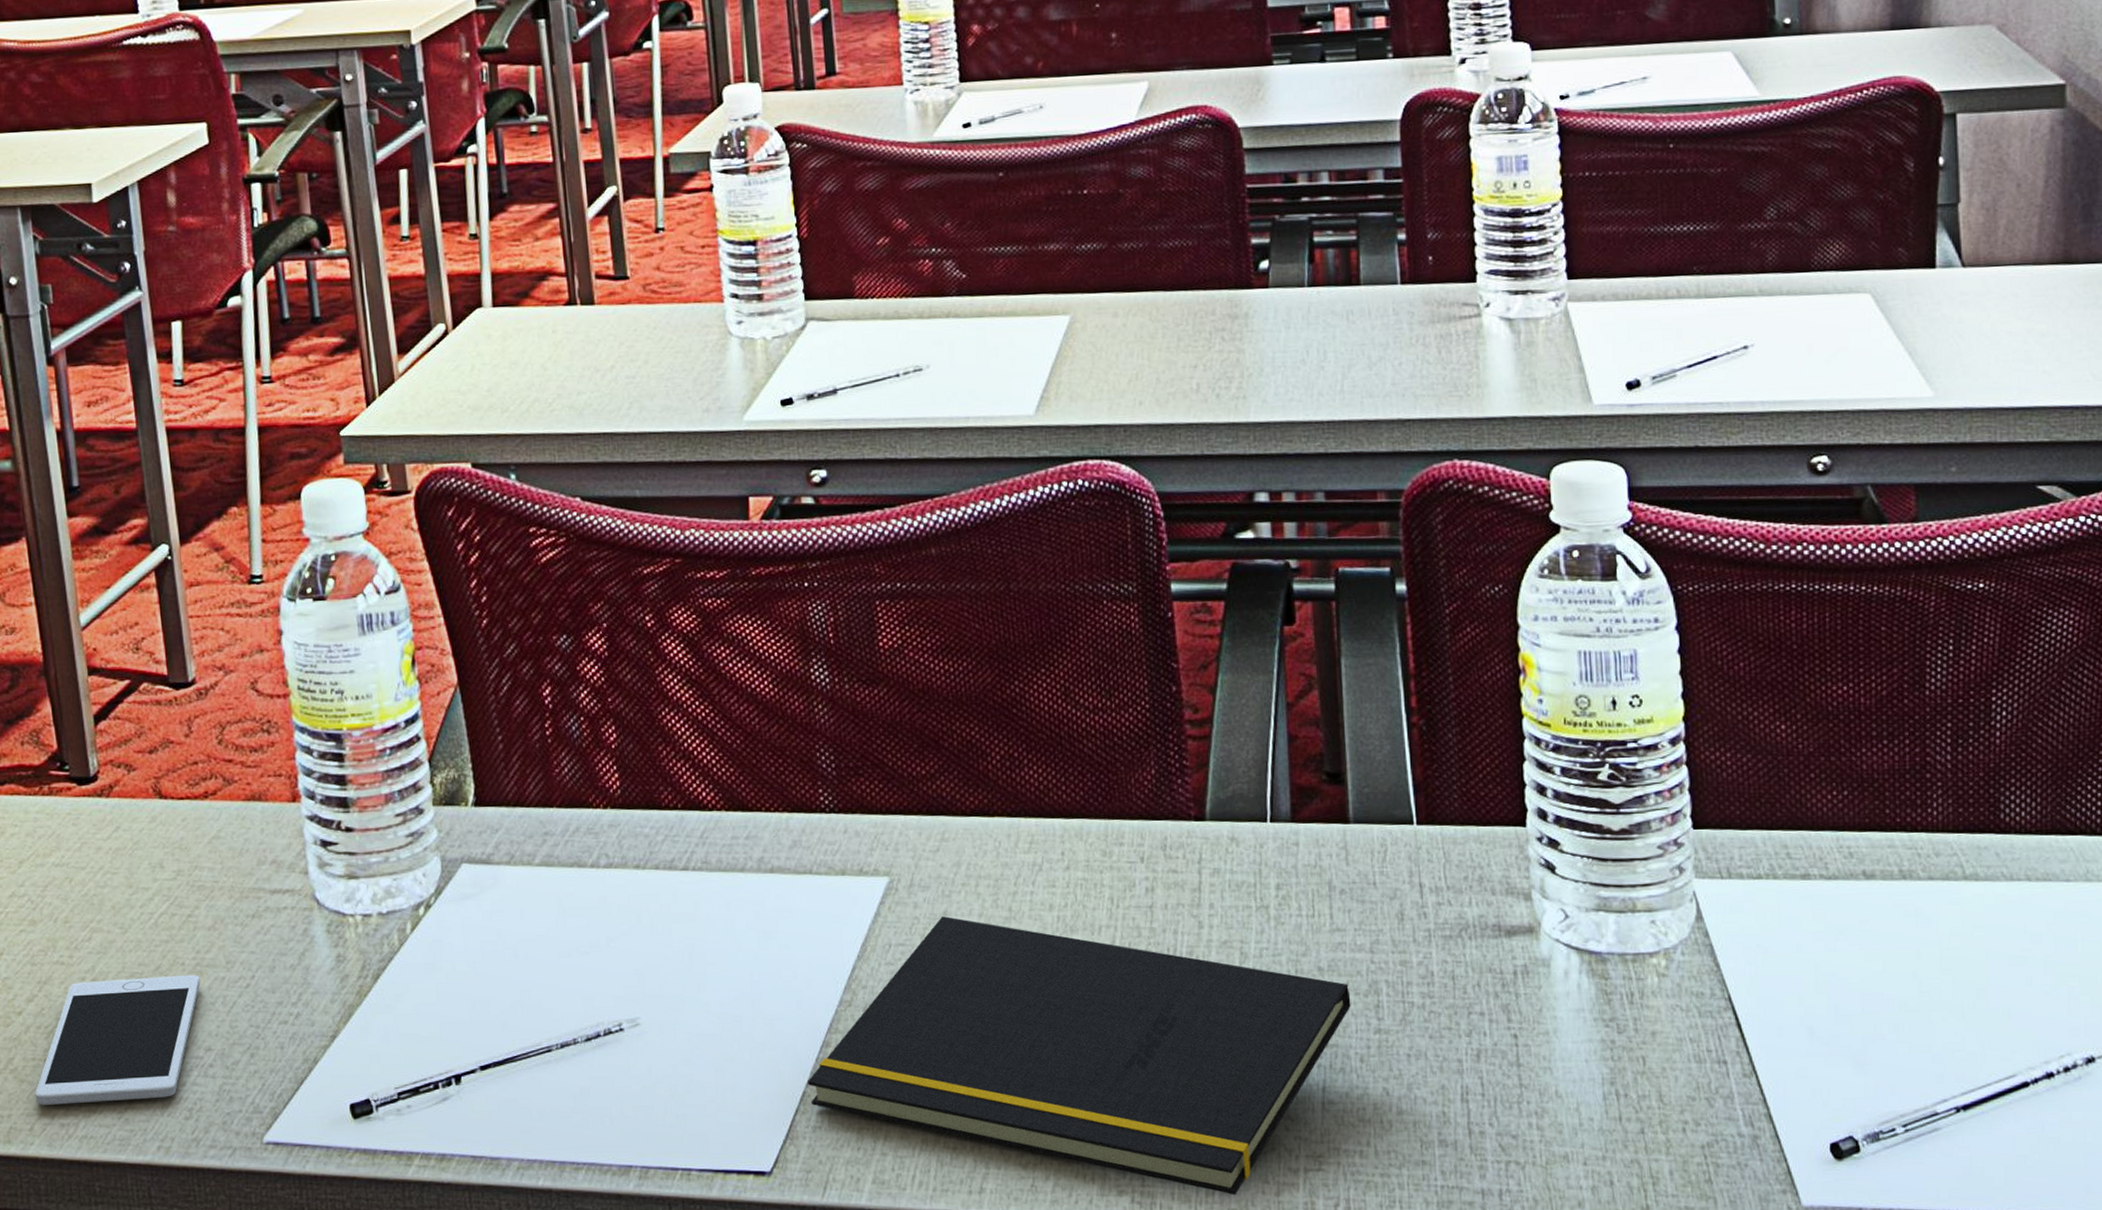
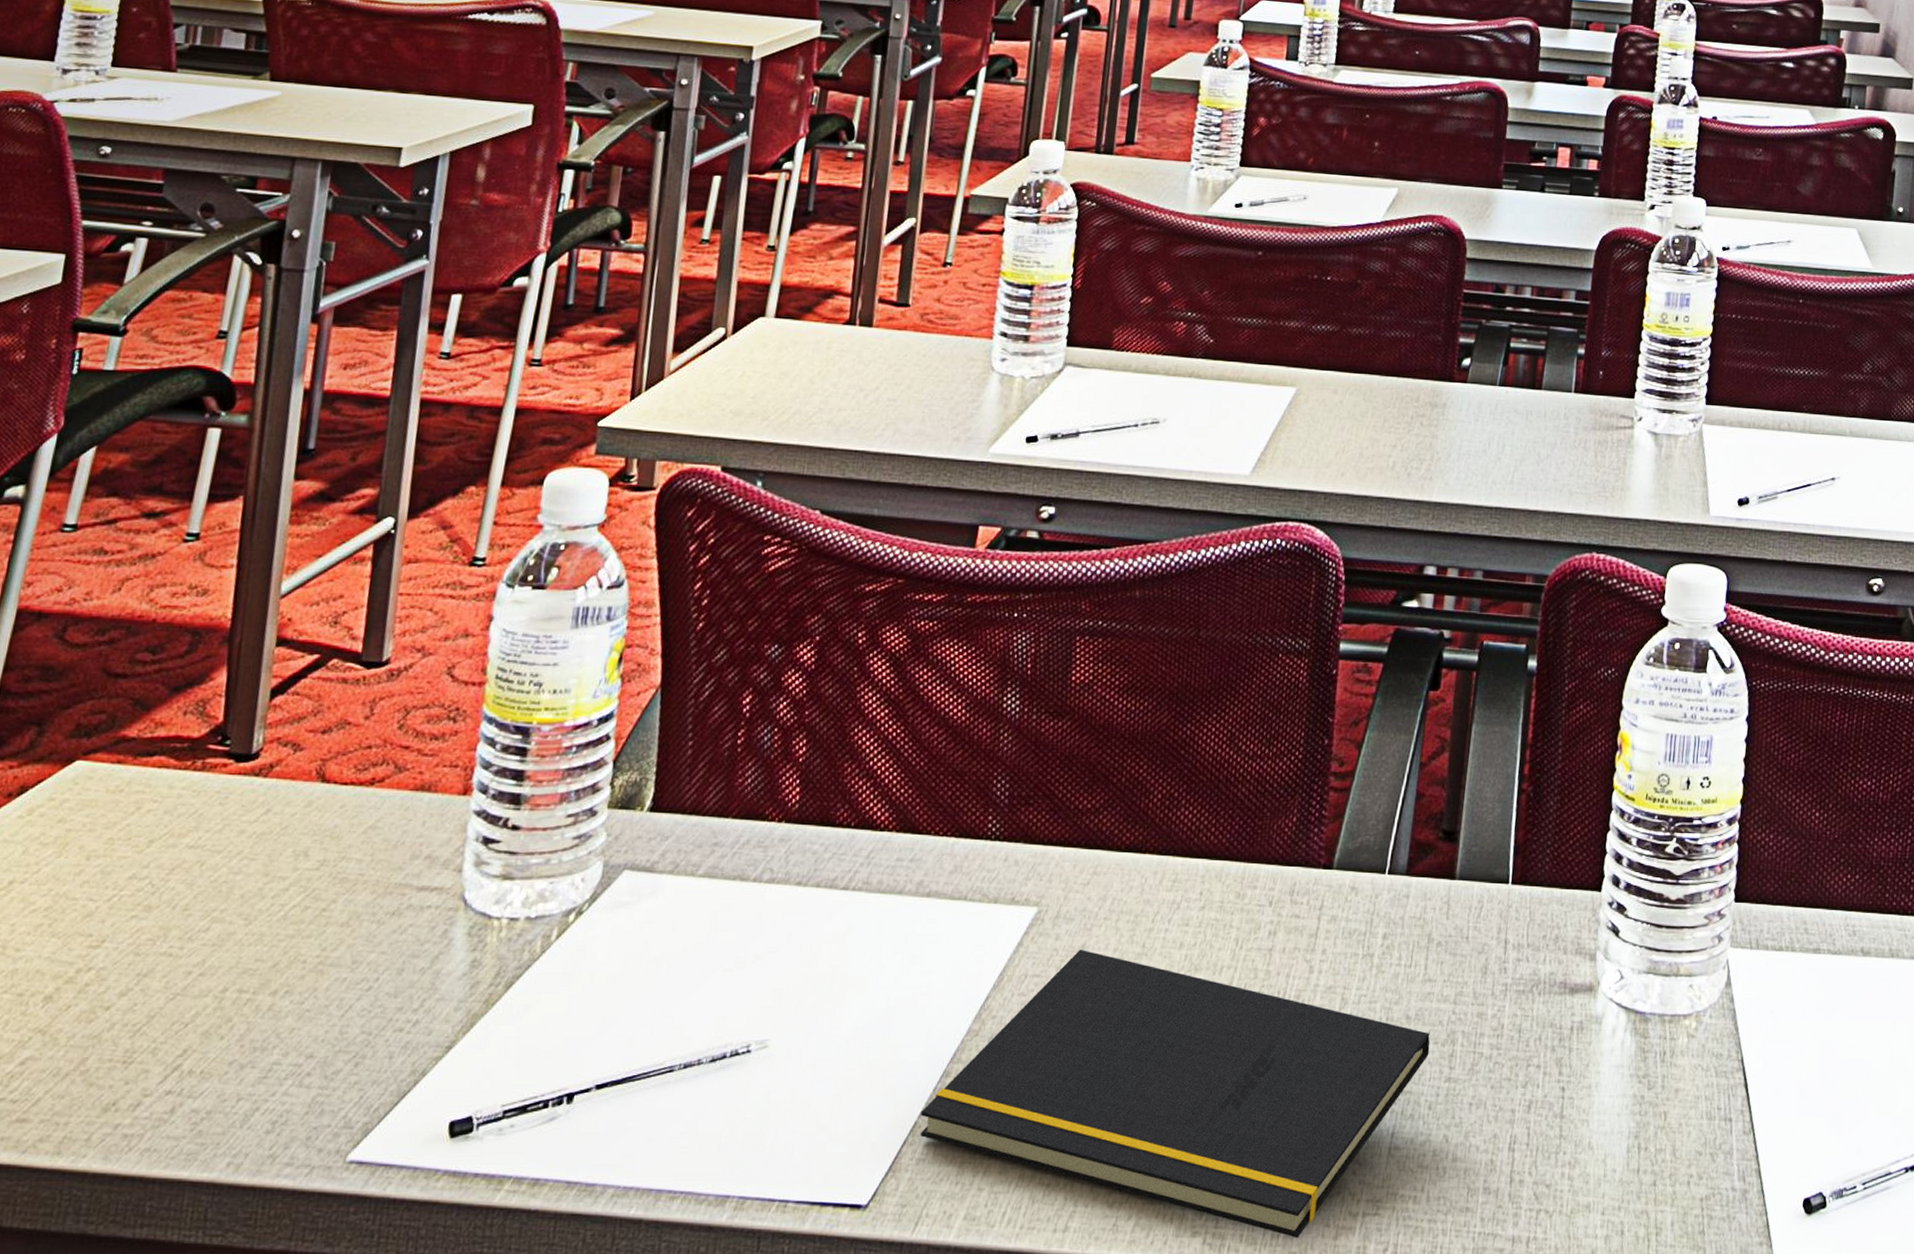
cell phone: present [35,974,201,1105] -> none [101,973,320,1113]

